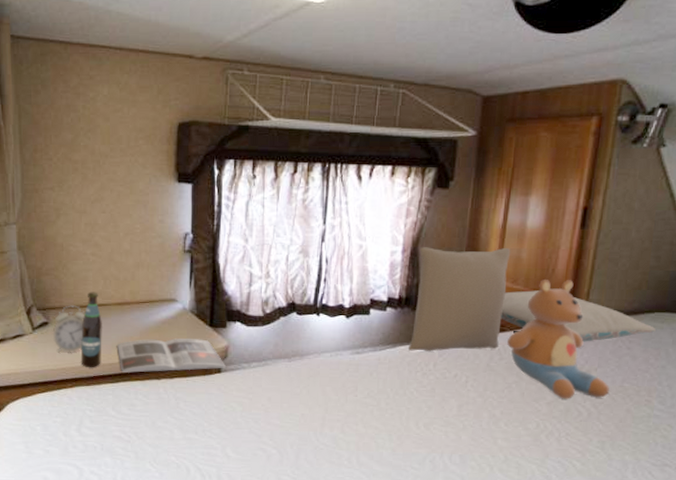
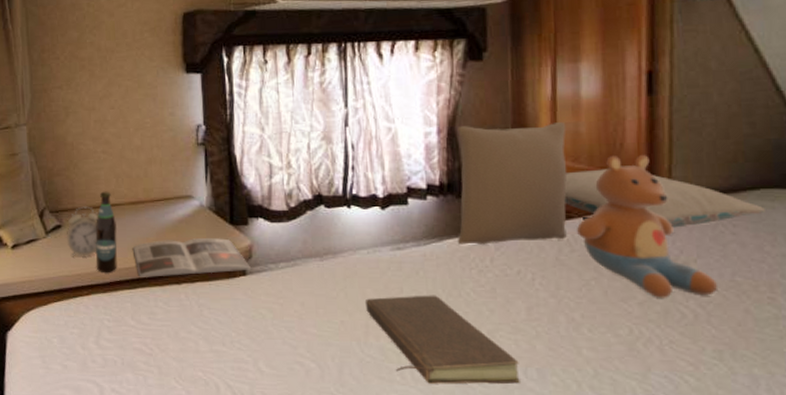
book: none [323,393,446,468] -> present [364,295,520,384]

